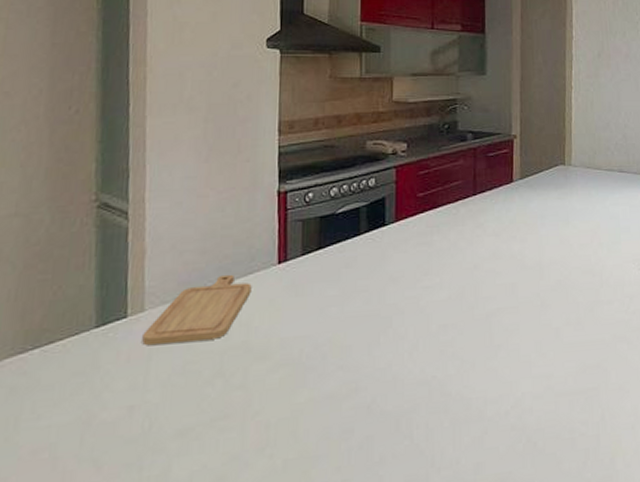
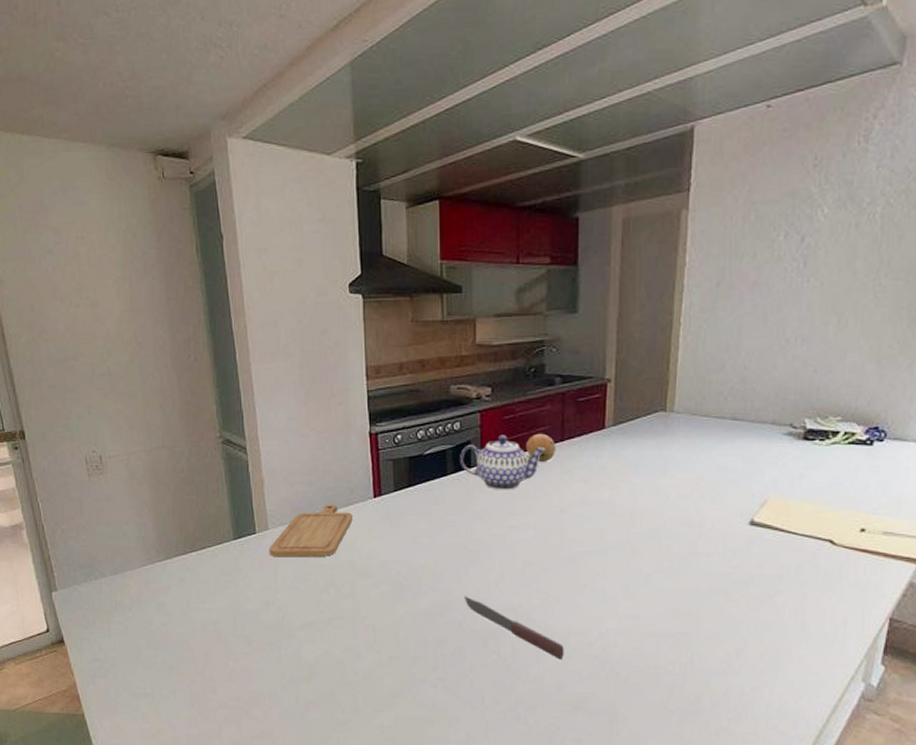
teapot: none [374,190,459,248] -> present [460,435,545,490]
kitchen knife: none [374,371,480,438] -> present [463,596,564,661]
fruit: none [441,188,468,217] -> present [526,433,556,462]

